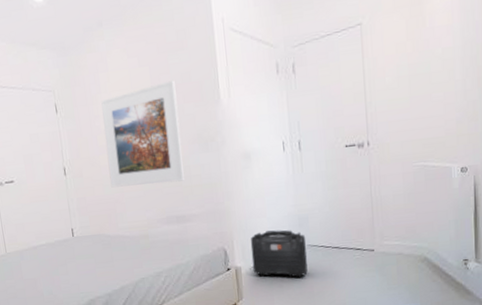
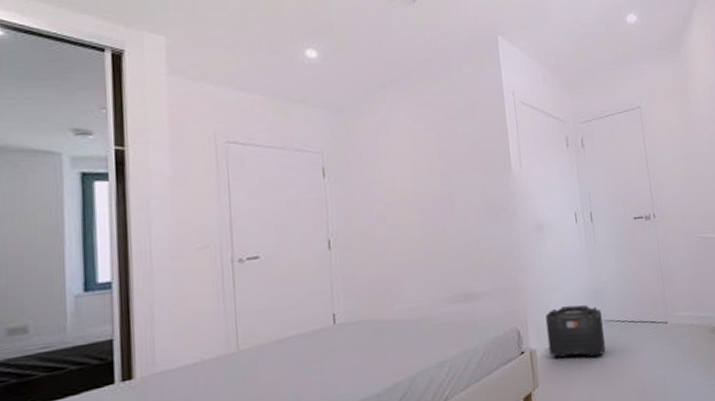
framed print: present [101,80,185,188] -> none [379,148,474,263]

